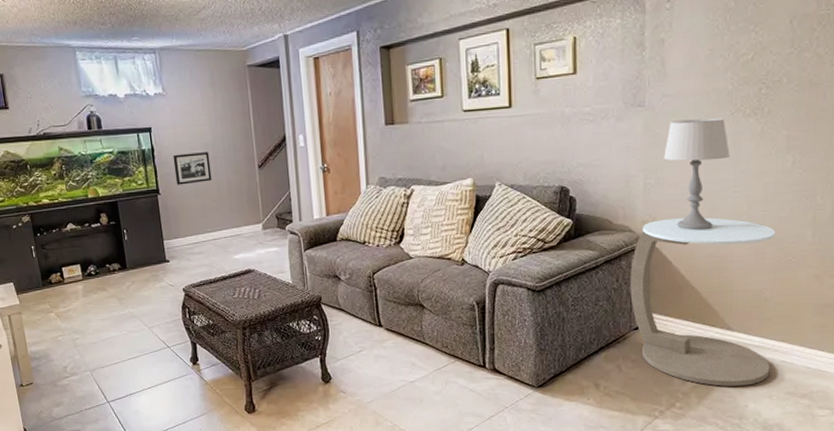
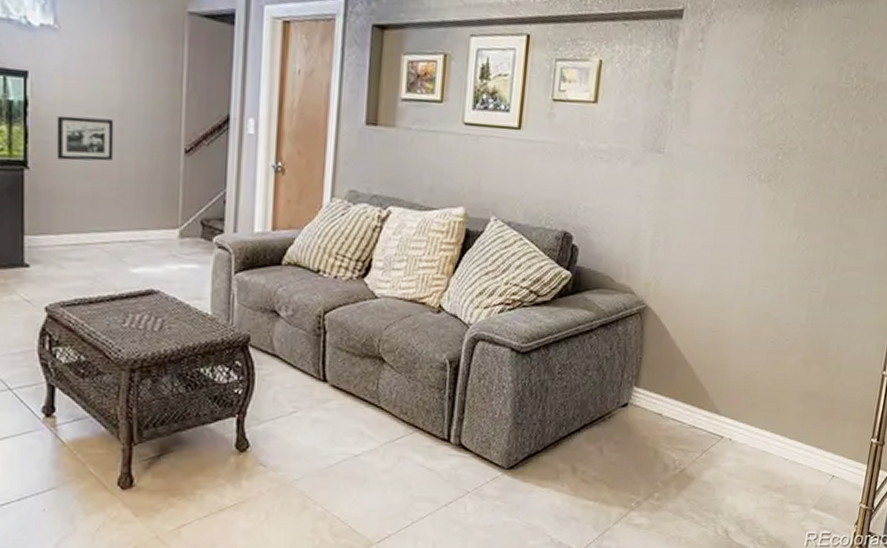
side table: present [630,218,776,387] -> none [622,283,774,476]
table lamp: present [664,117,730,231] -> none [675,174,741,301]

